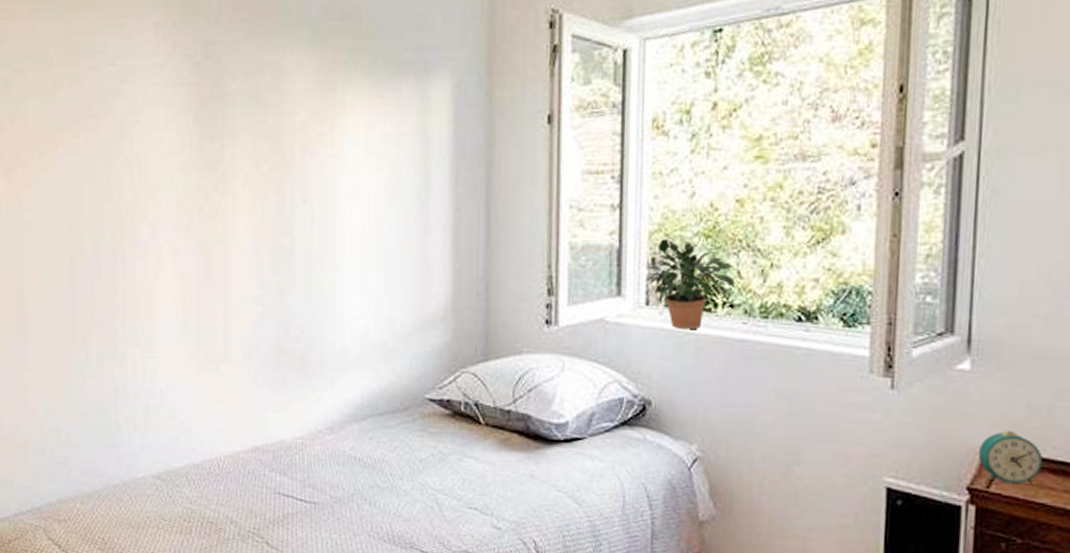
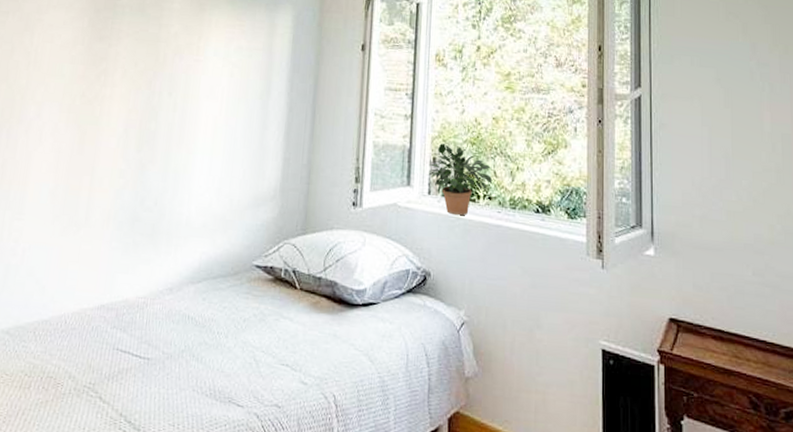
alarm clock: present [978,431,1043,484] -> none [663,304,706,347]

